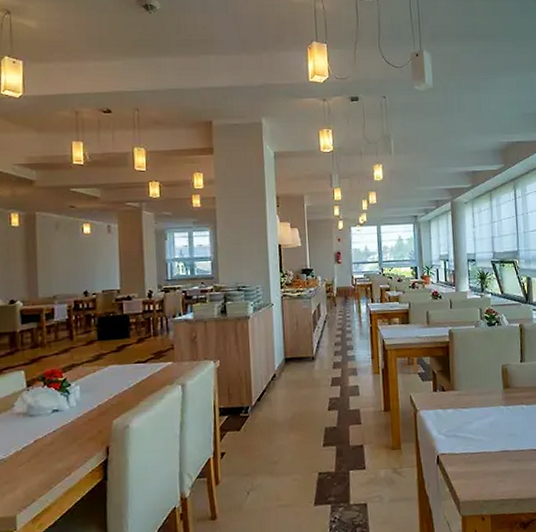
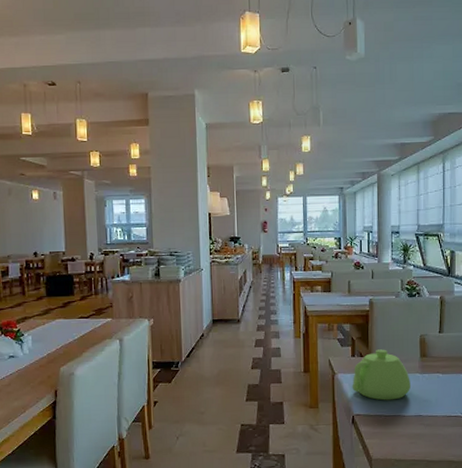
teapot: none [435,382,495,437] -> present [352,349,410,401]

